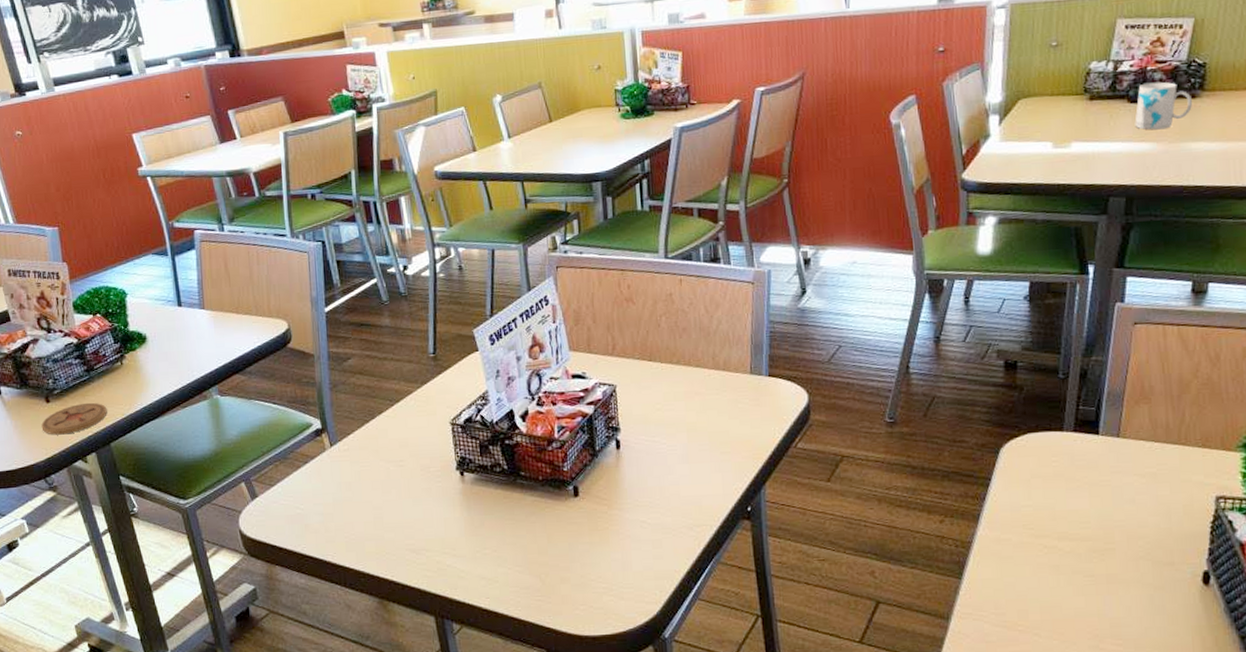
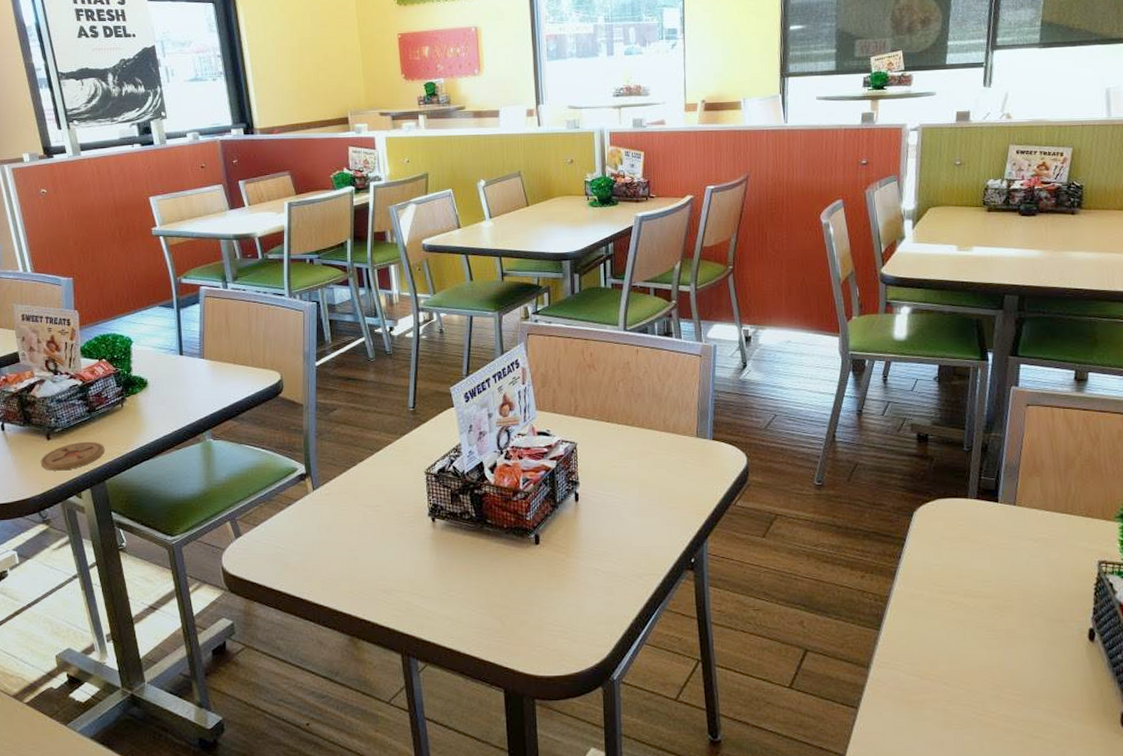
mug: present [1135,82,1193,130] -> none [1025,199,1073,240]

